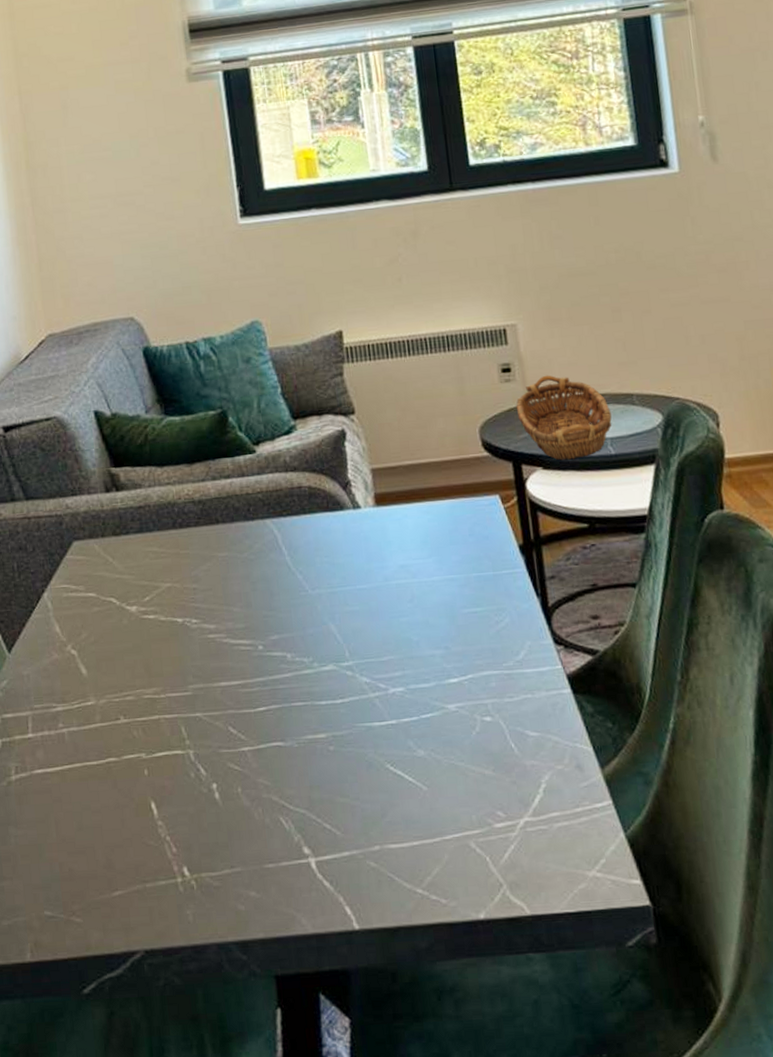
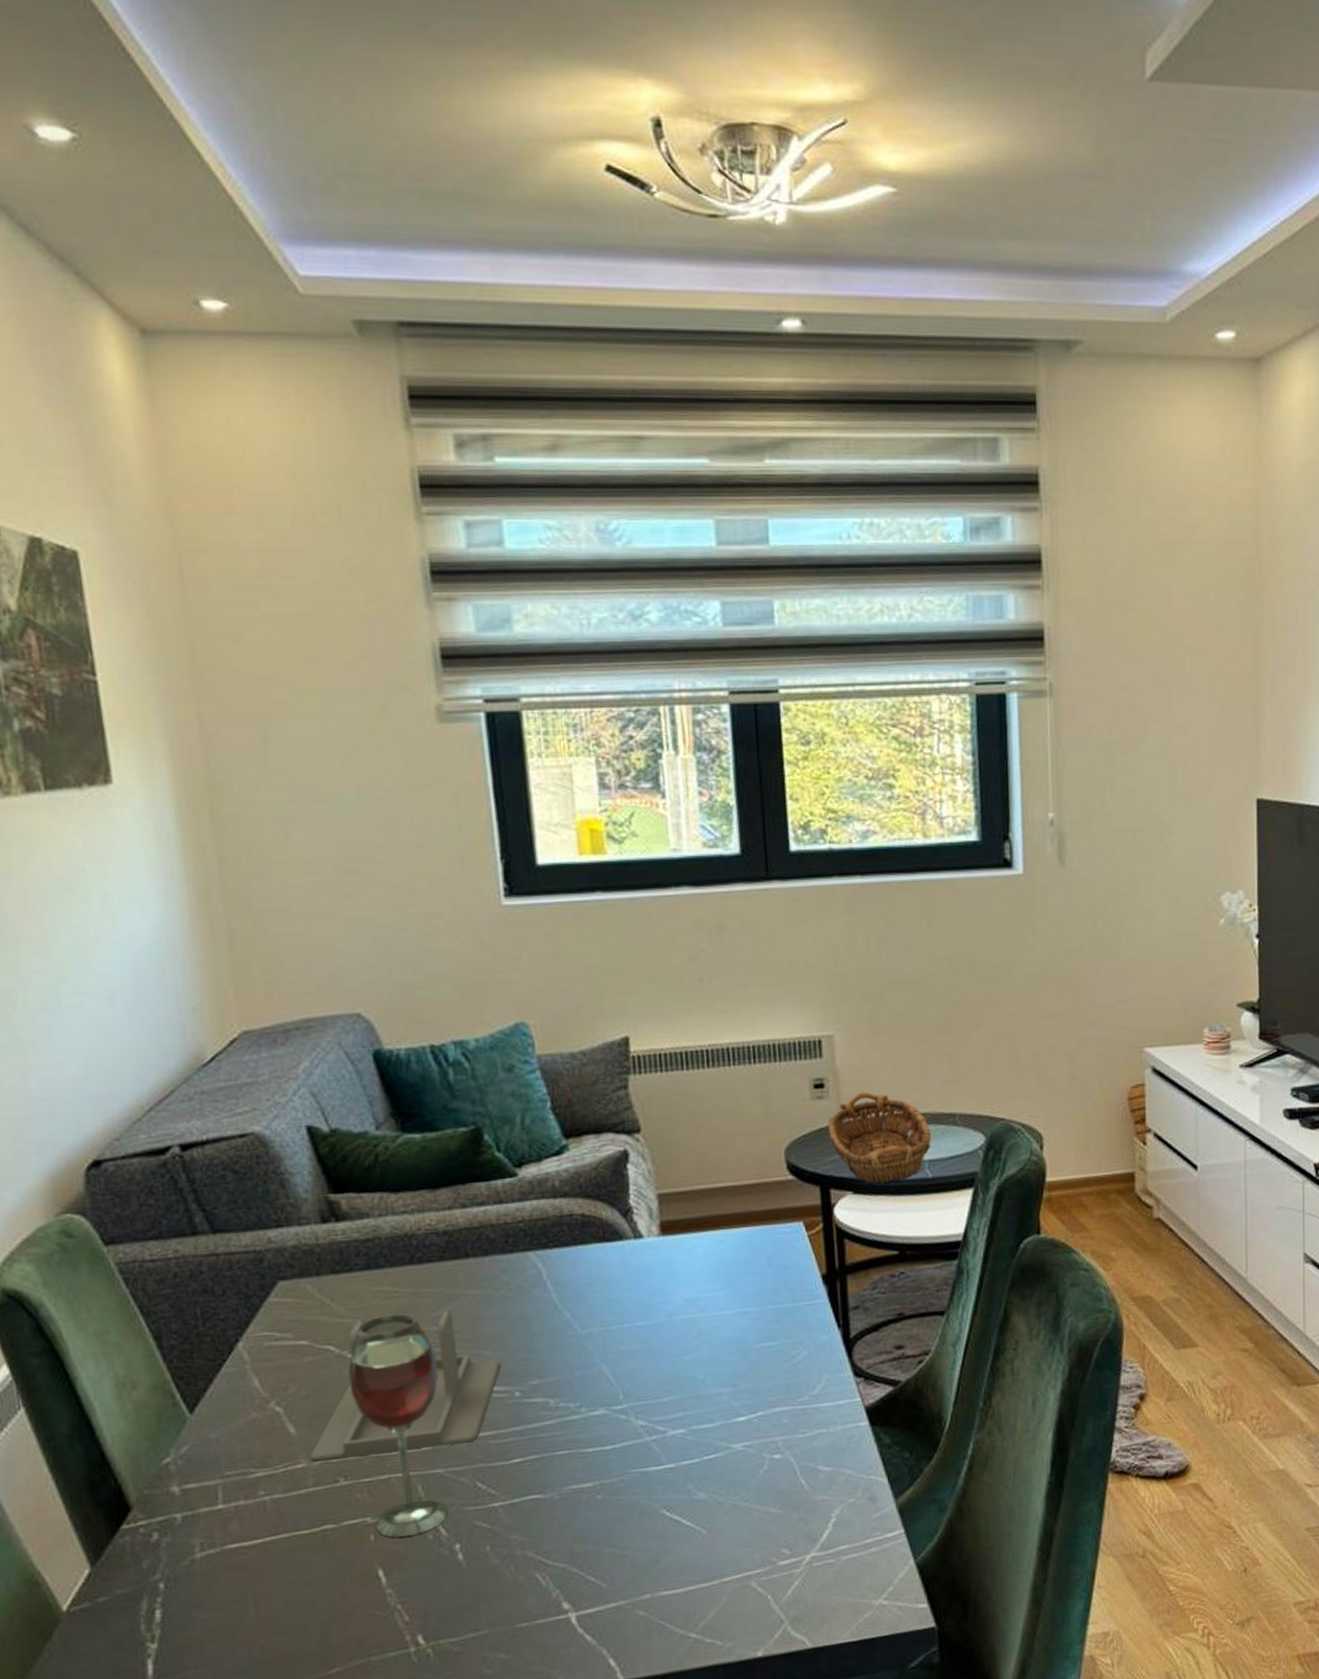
napkin holder: none [98,569,247,700] -> present [310,1310,501,1462]
wineglass: none [126,571,206,773] -> present [348,1313,448,1538]

